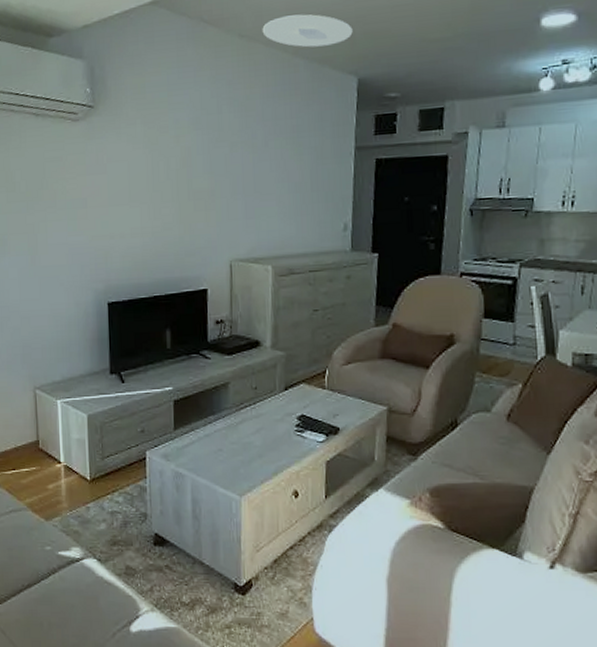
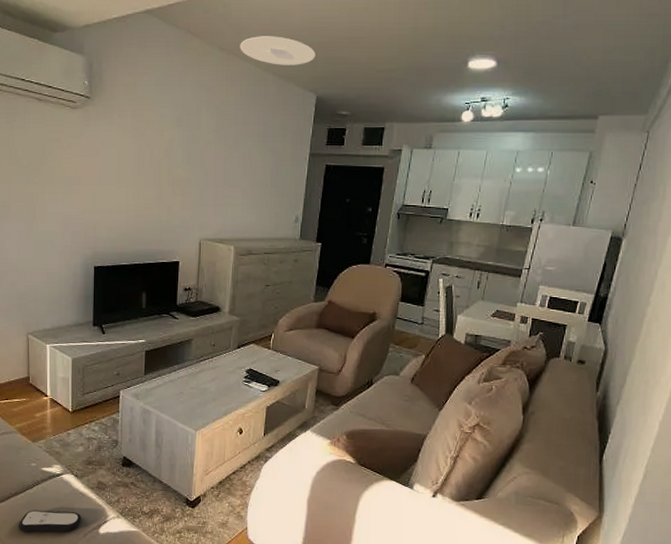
remote control: none [33,604,109,633] -> present [18,509,82,532]

